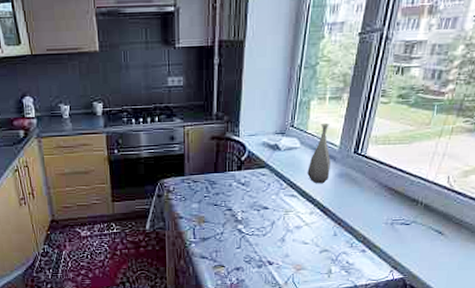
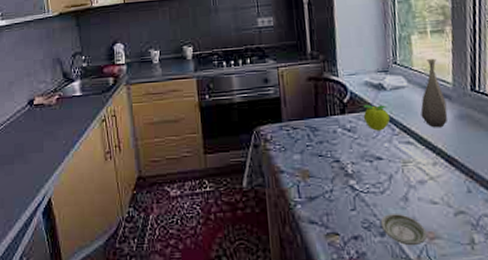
fruit: none [257,162,280,185] -> present [363,104,390,131]
saucer: none [259,251,295,275] -> present [380,214,427,246]

